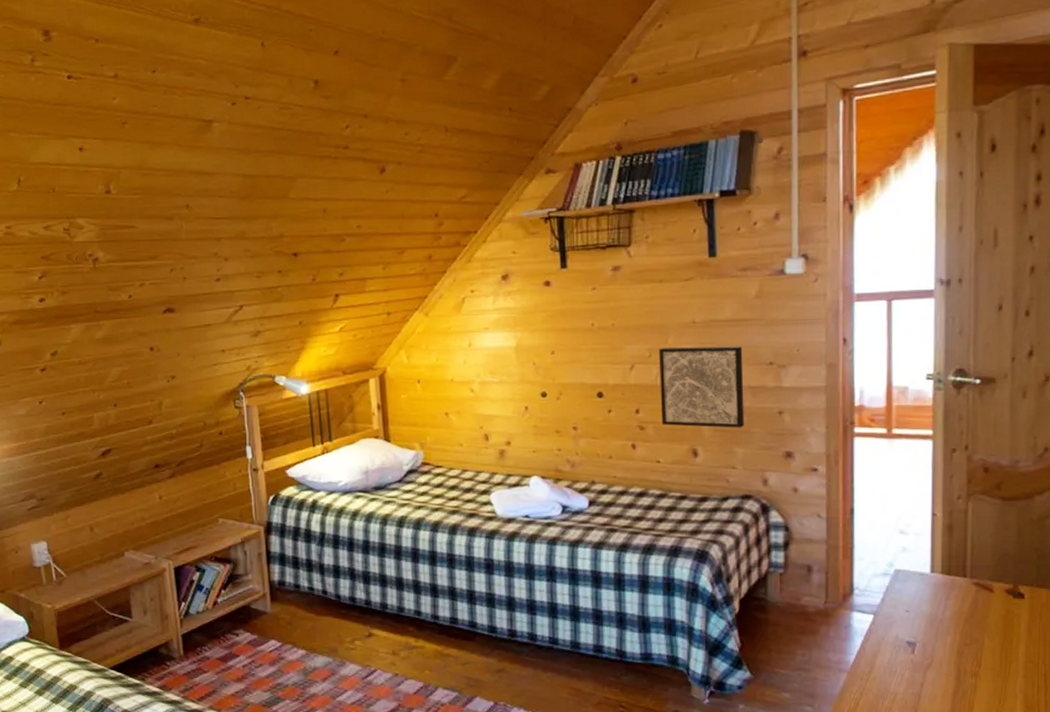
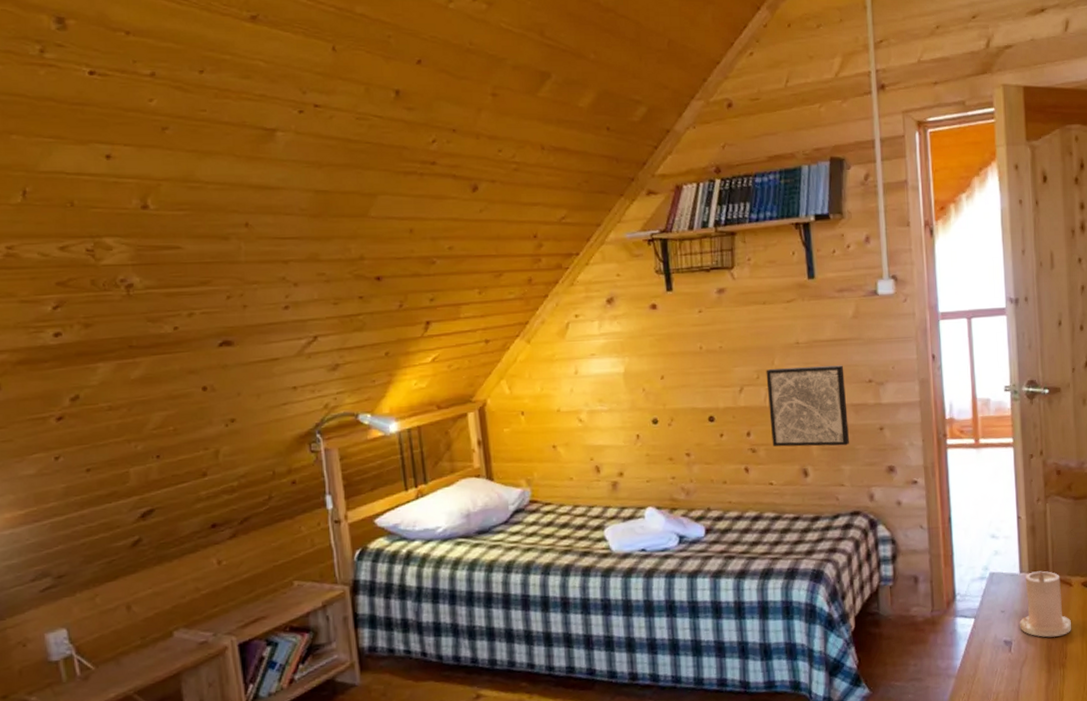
candle: none [926,573,989,643] -> present [1019,570,1071,638]

